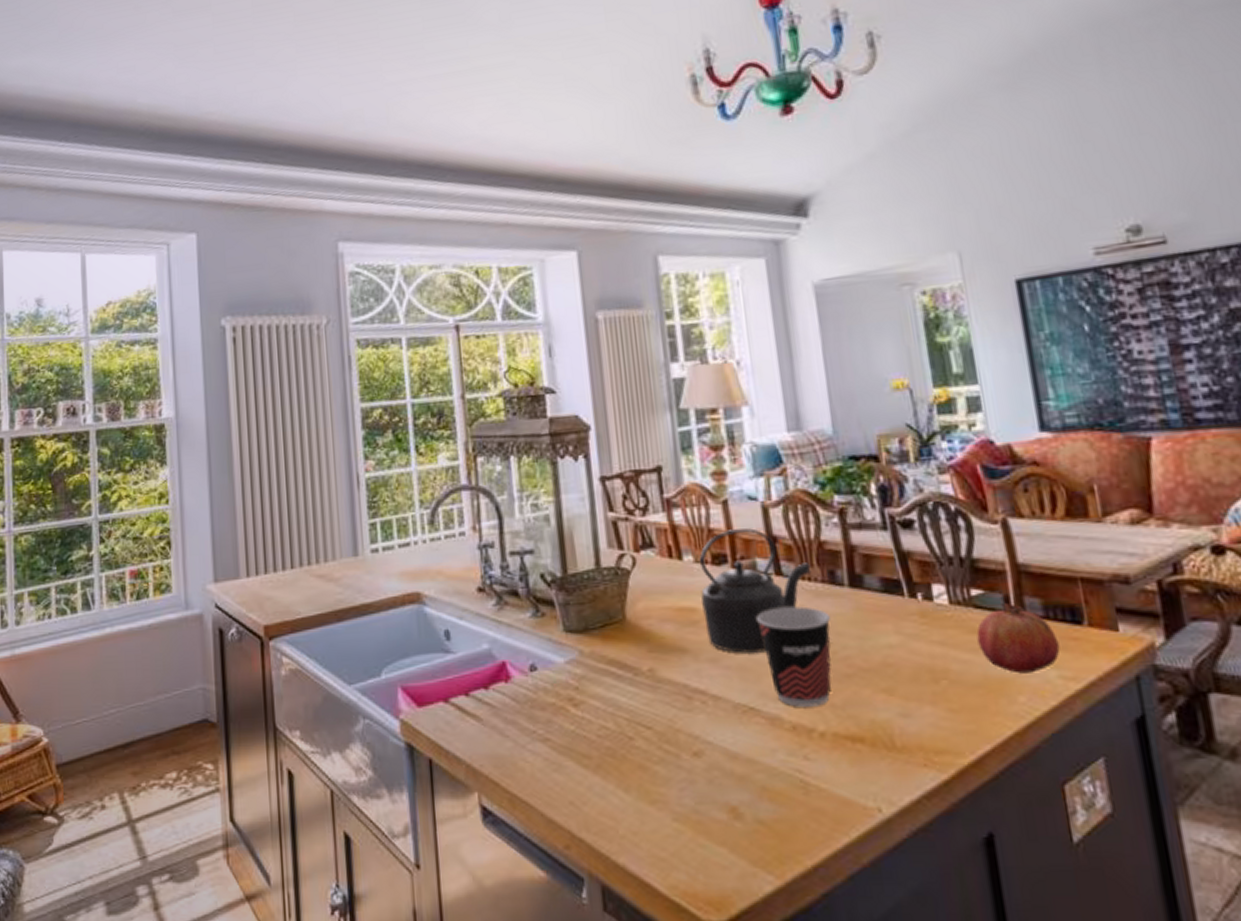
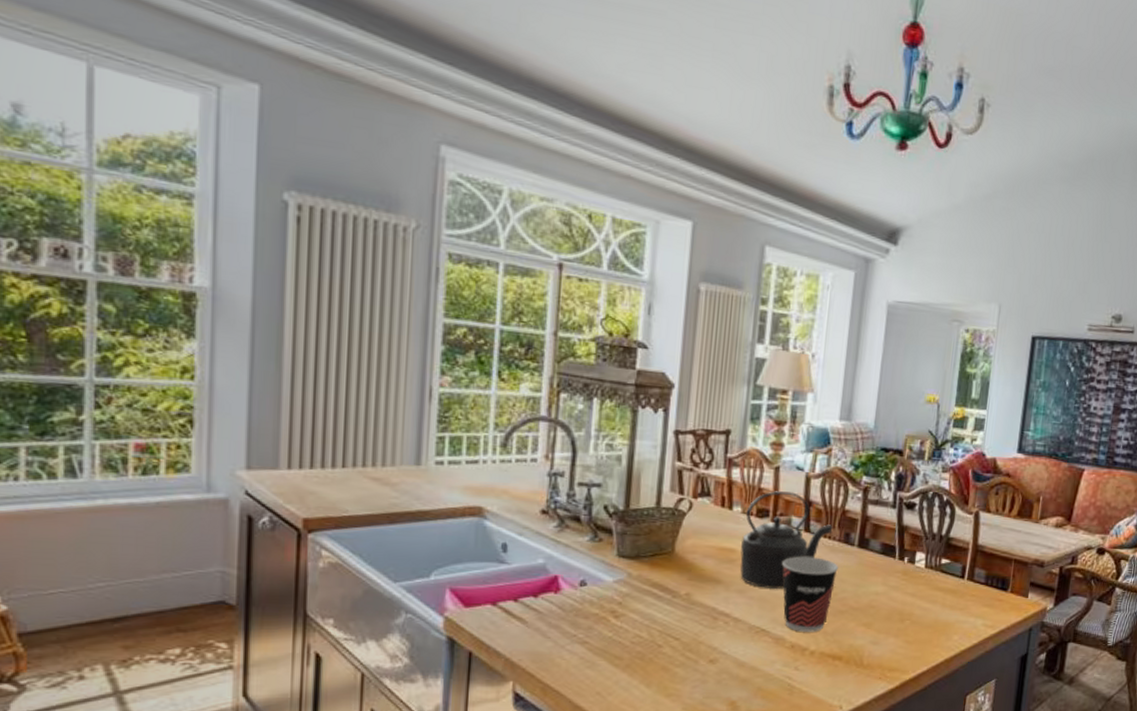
fruit: present [976,603,1061,674] -> none [937,572,989,621]

